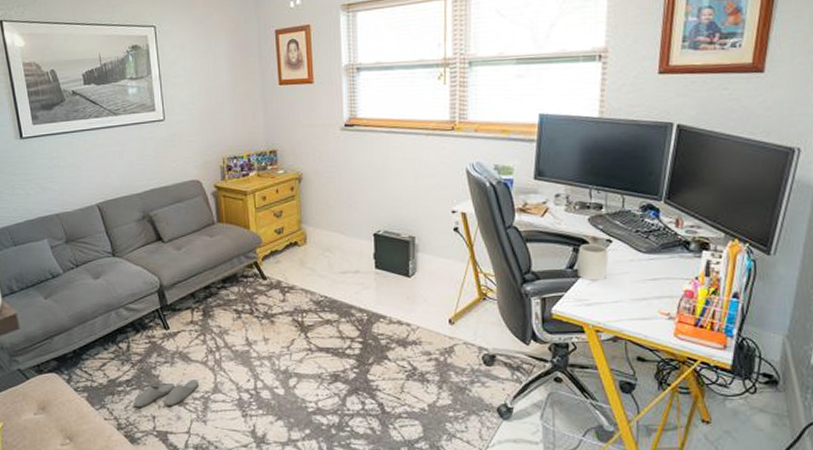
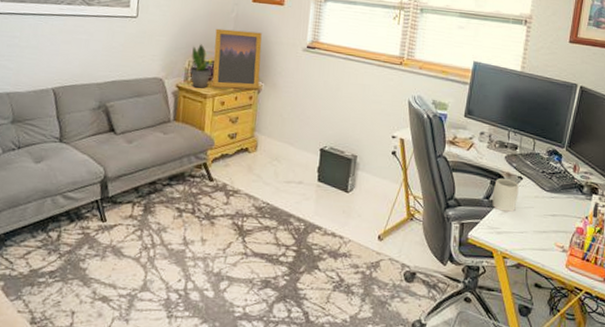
slippers: present [134,380,198,408] -> none [53,275,127,302]
potted plant: none [225,139,248,186] -> present [190,44,212,89]
picture frame: none [245,117,299,182] -> present [212,28,262,89]

